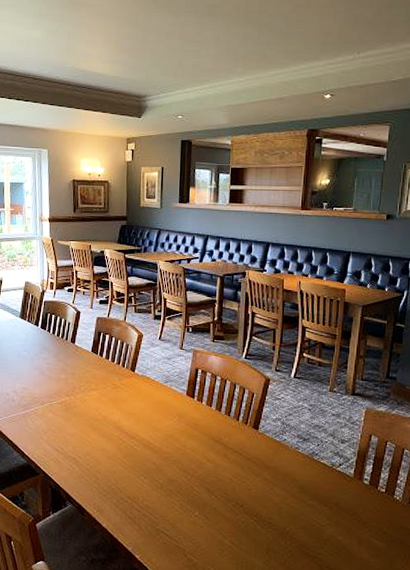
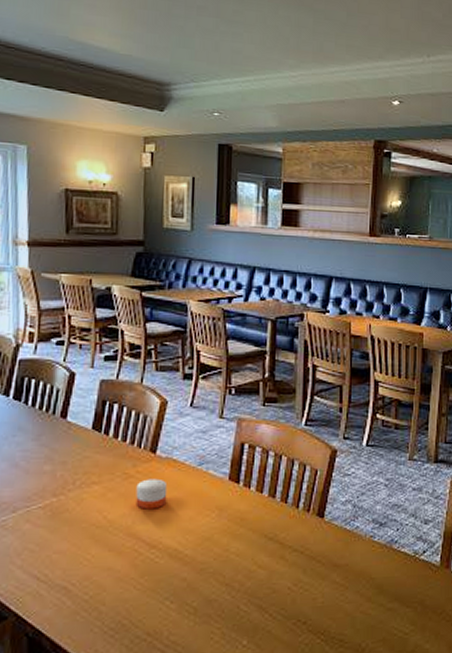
candle: none [121,389,143,412] -> present [136,478,168,510]

